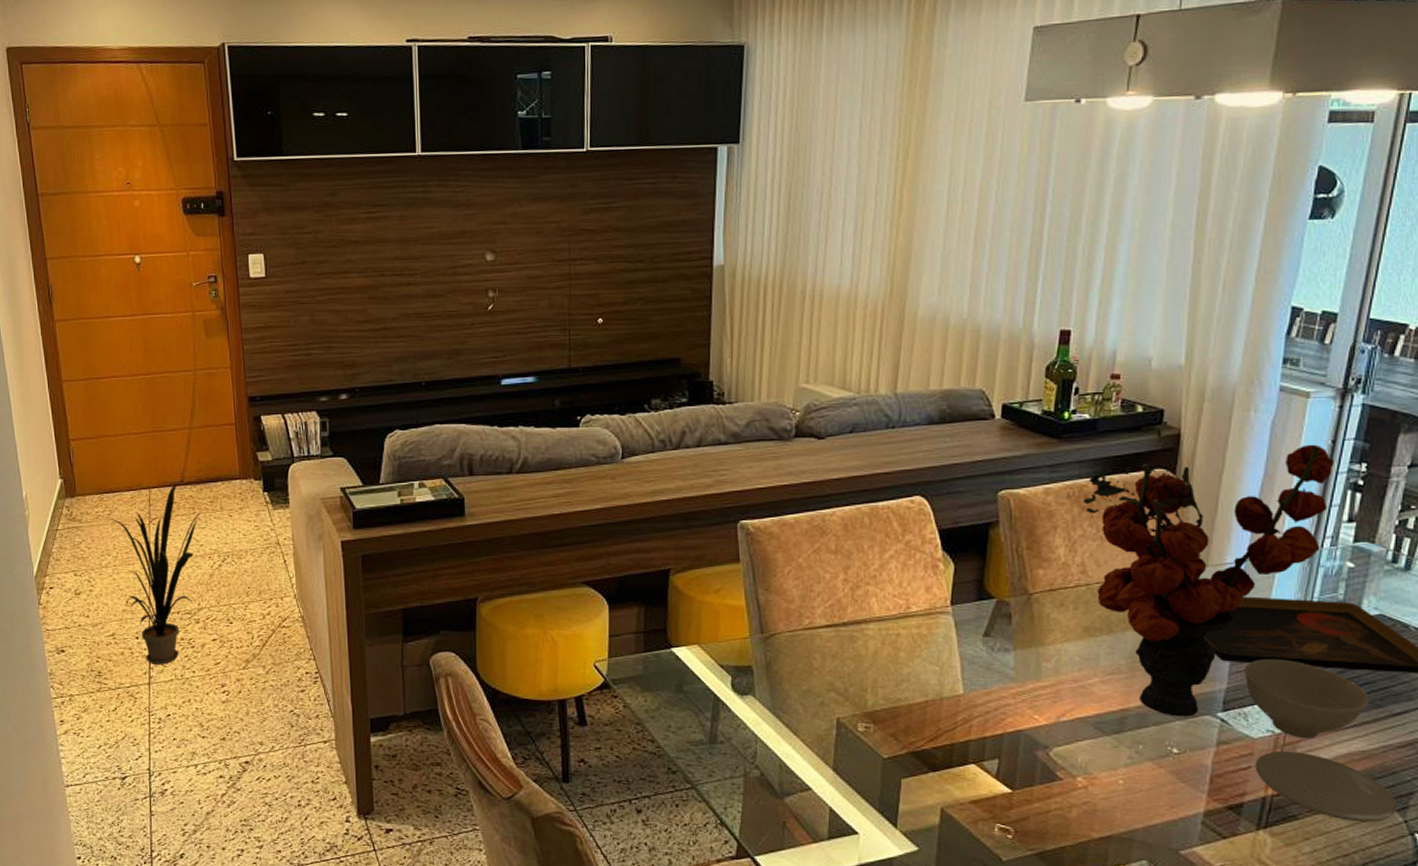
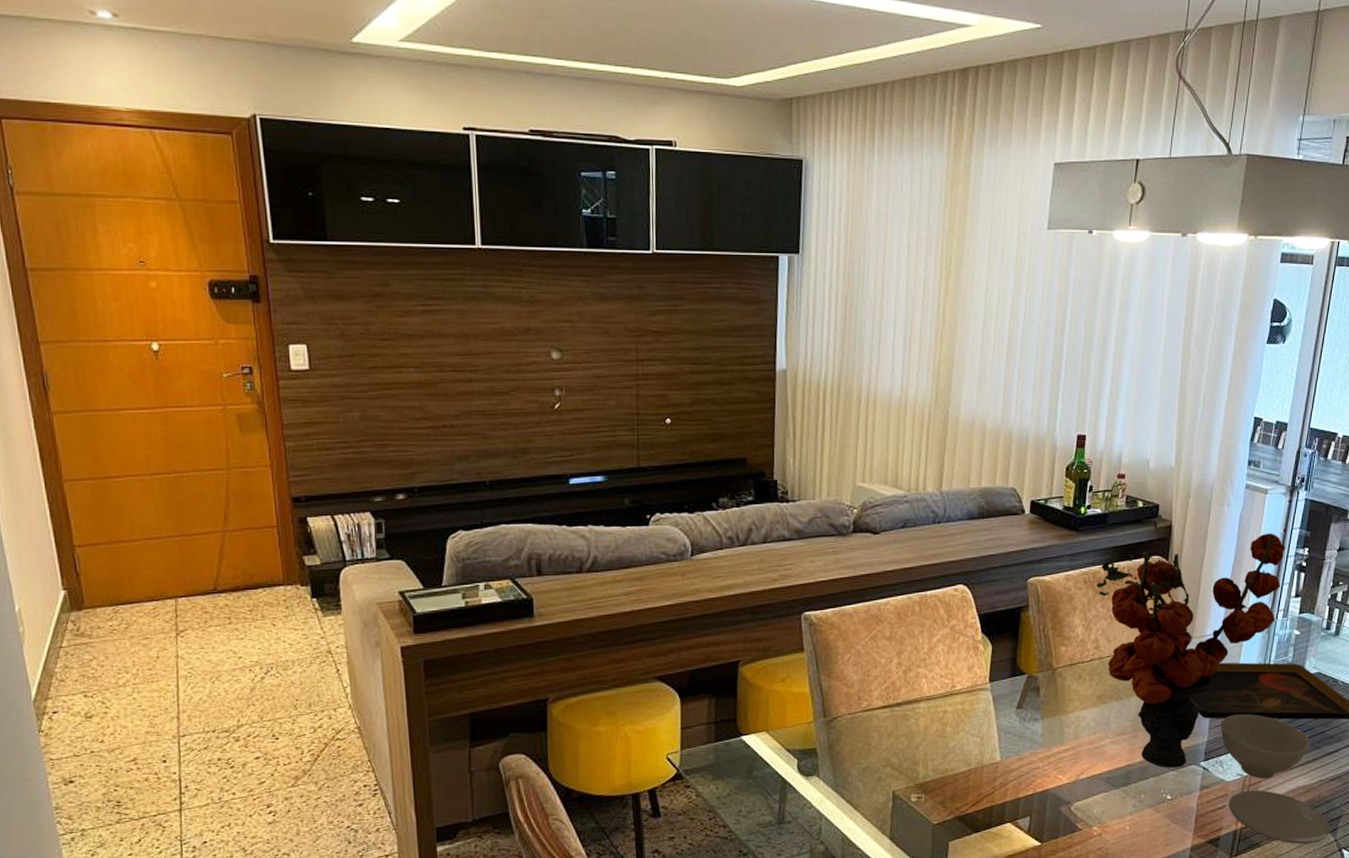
house plant: present [109,484,201,665] -> none [126,592,238,789]

